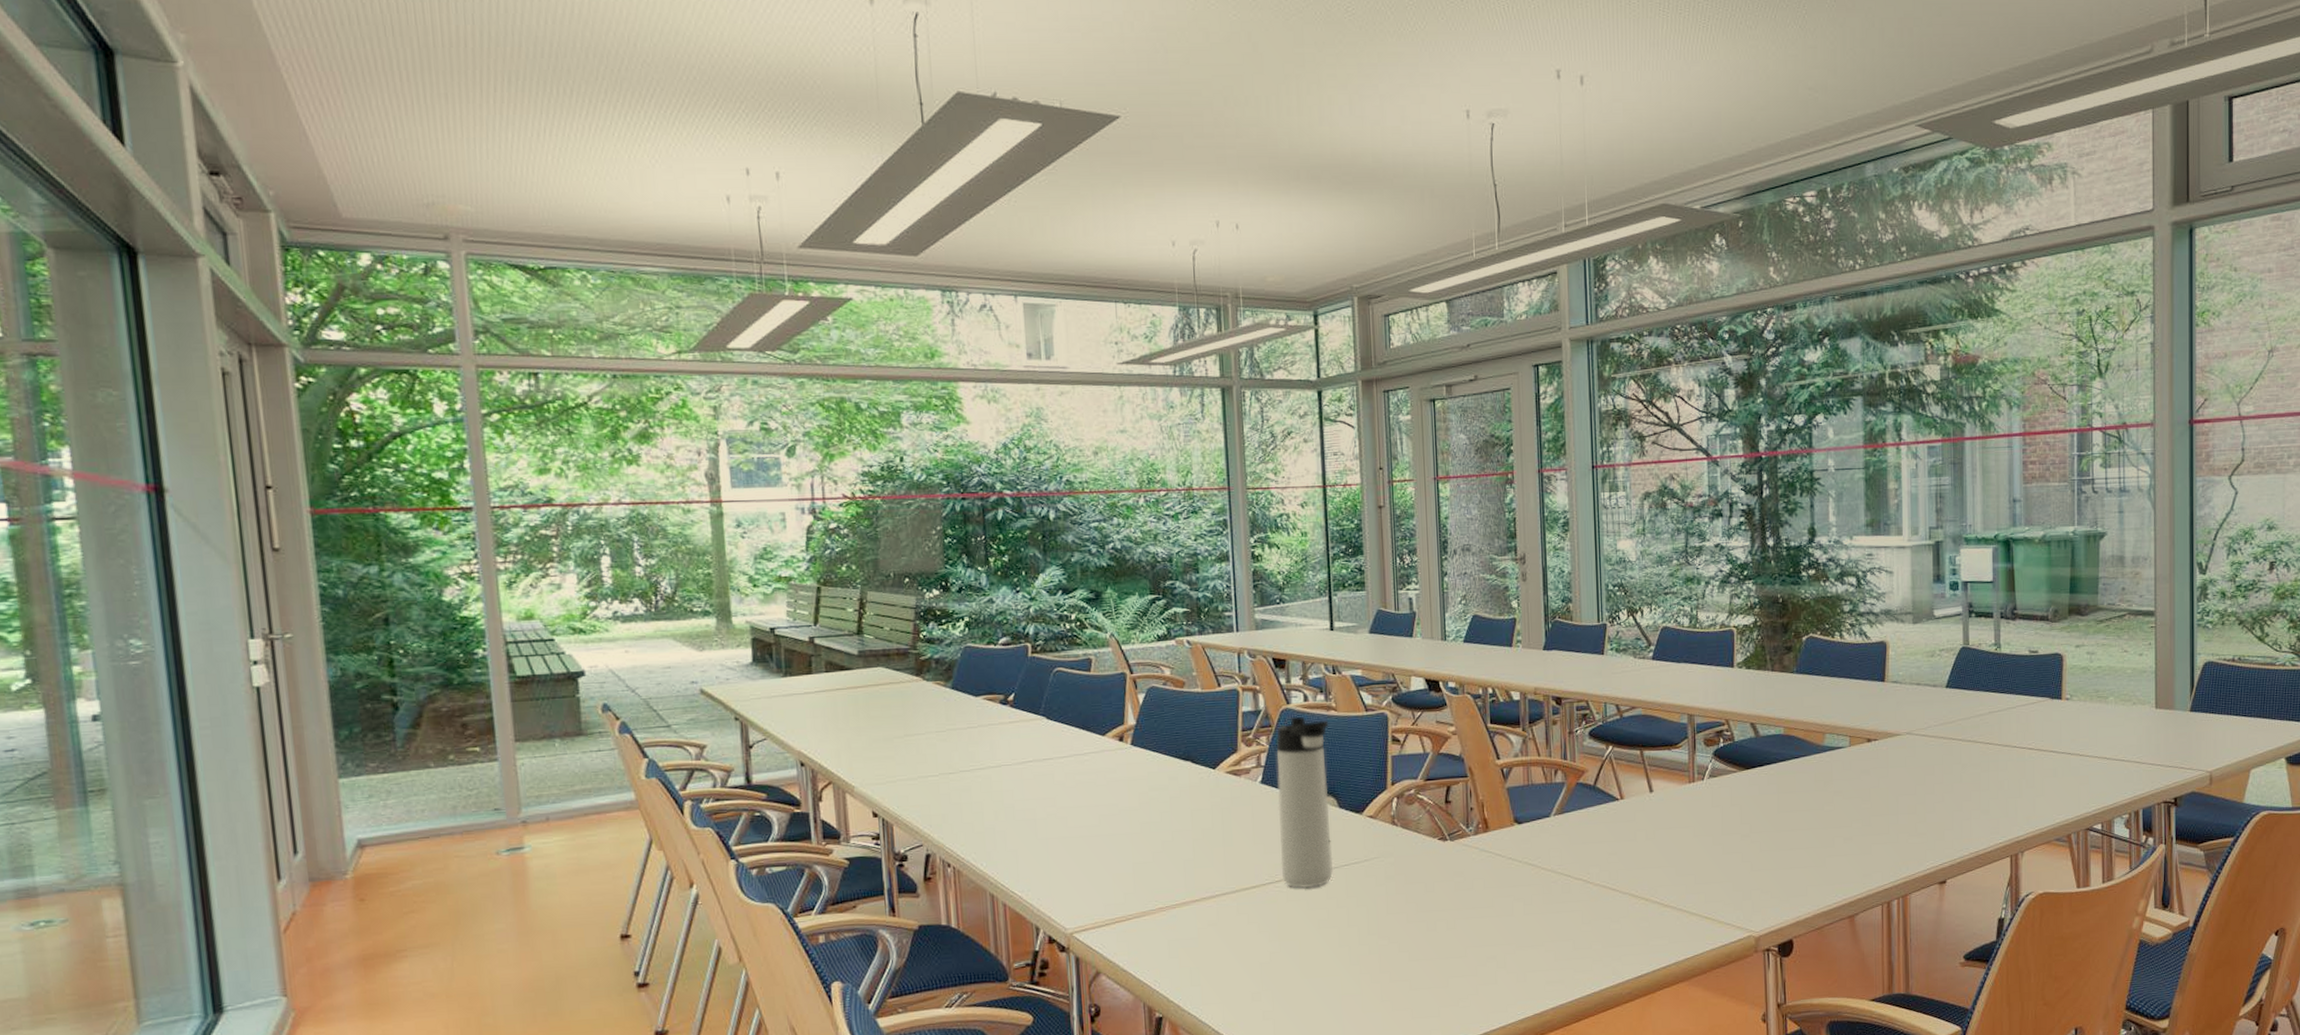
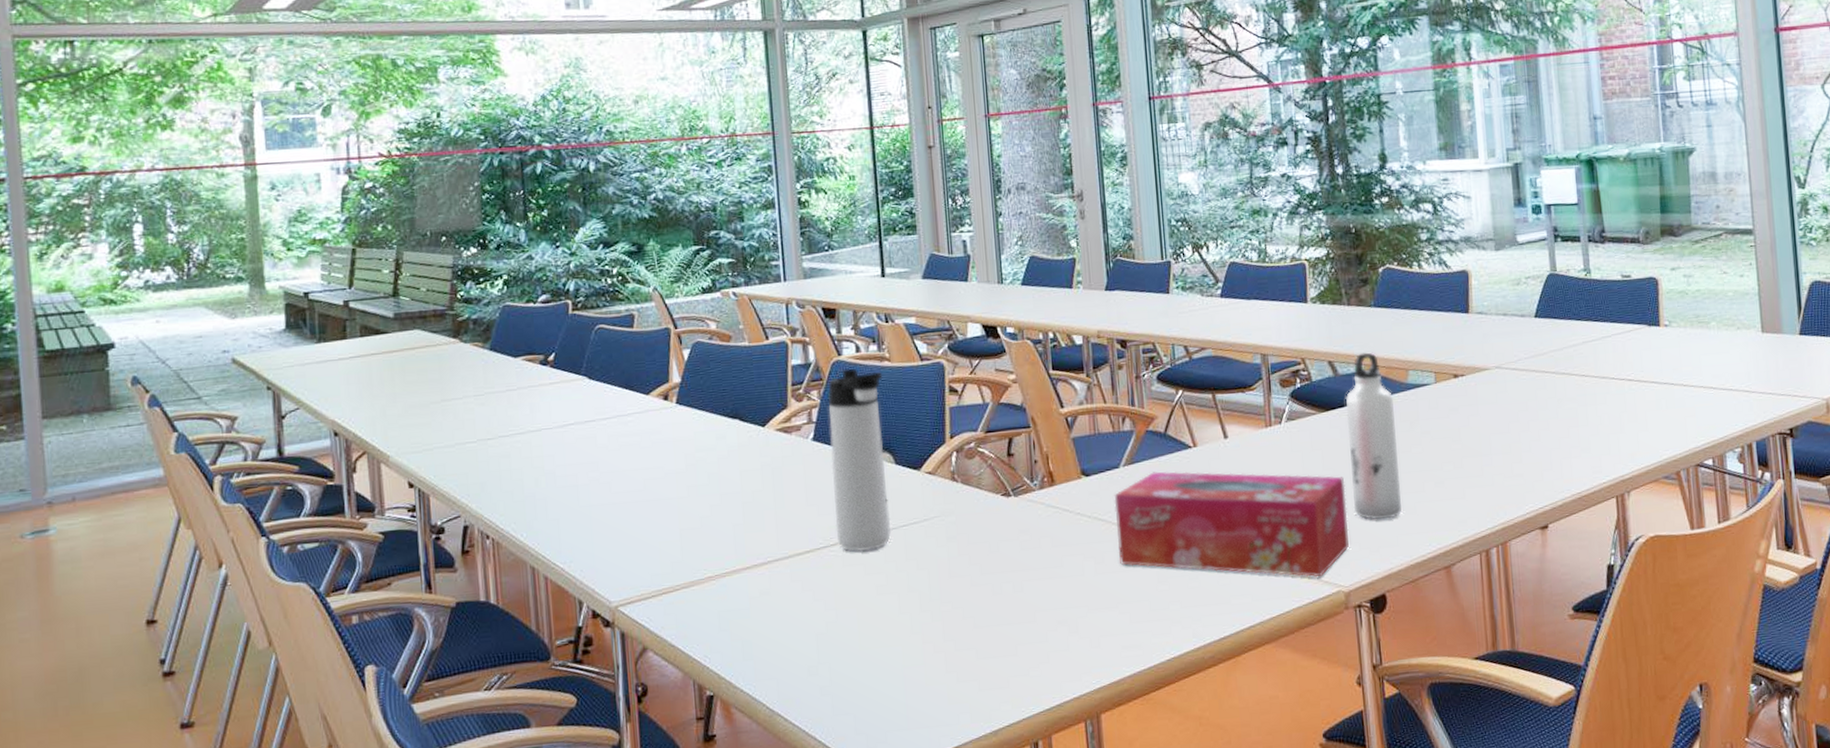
tissue box: none [1544,821,1762,923] -> present [1114,471,1349,578]
water bottle: none [1764,715,1812,871] -> present [1345,352,1402,520]

